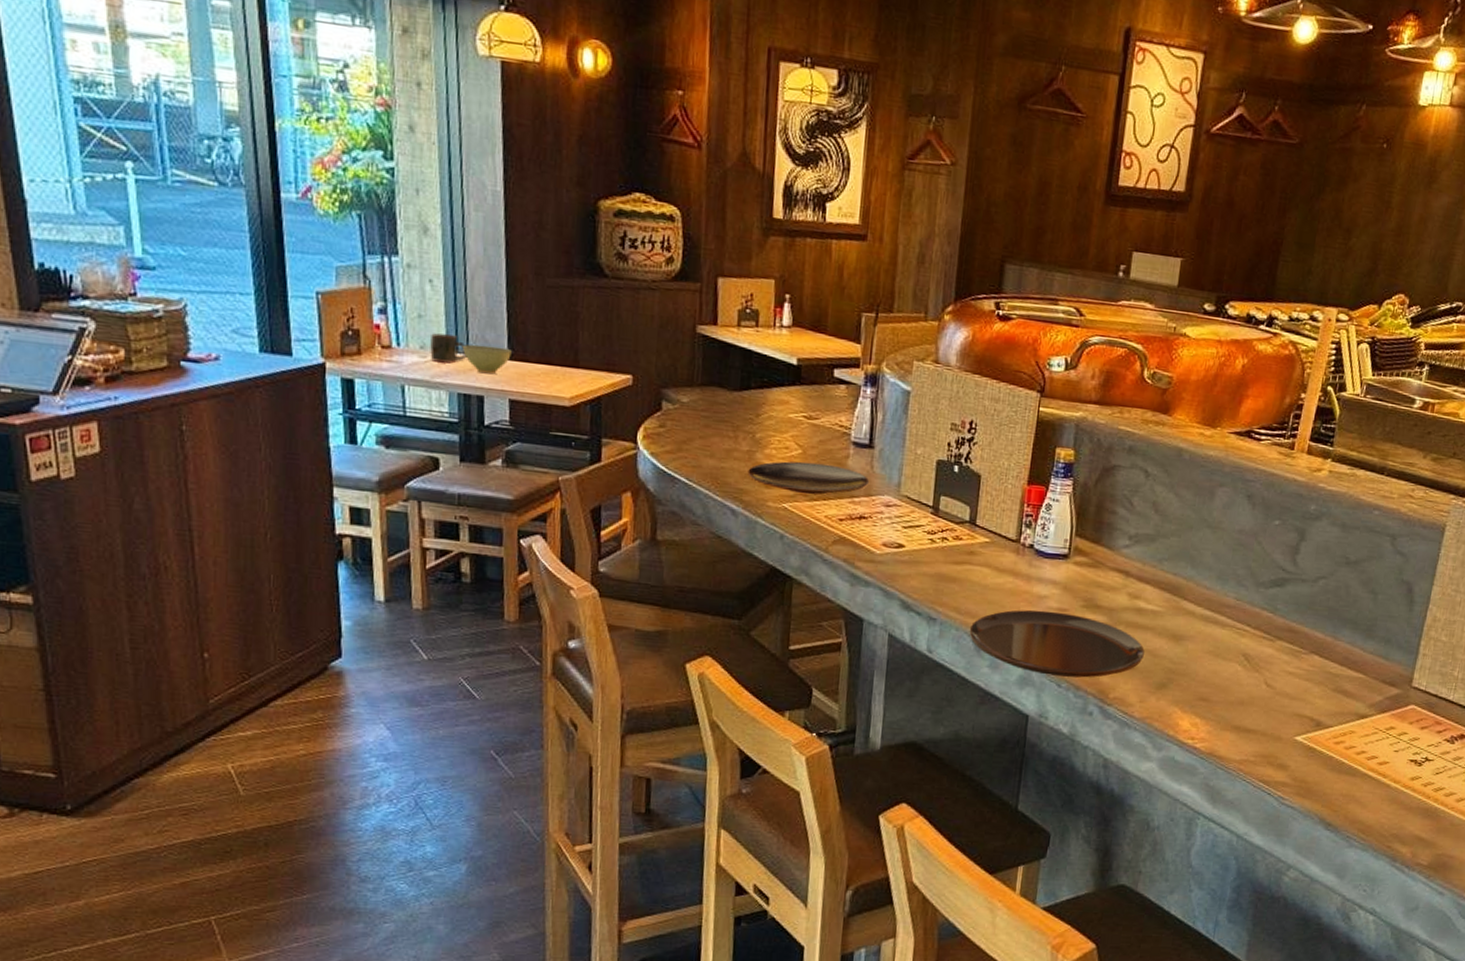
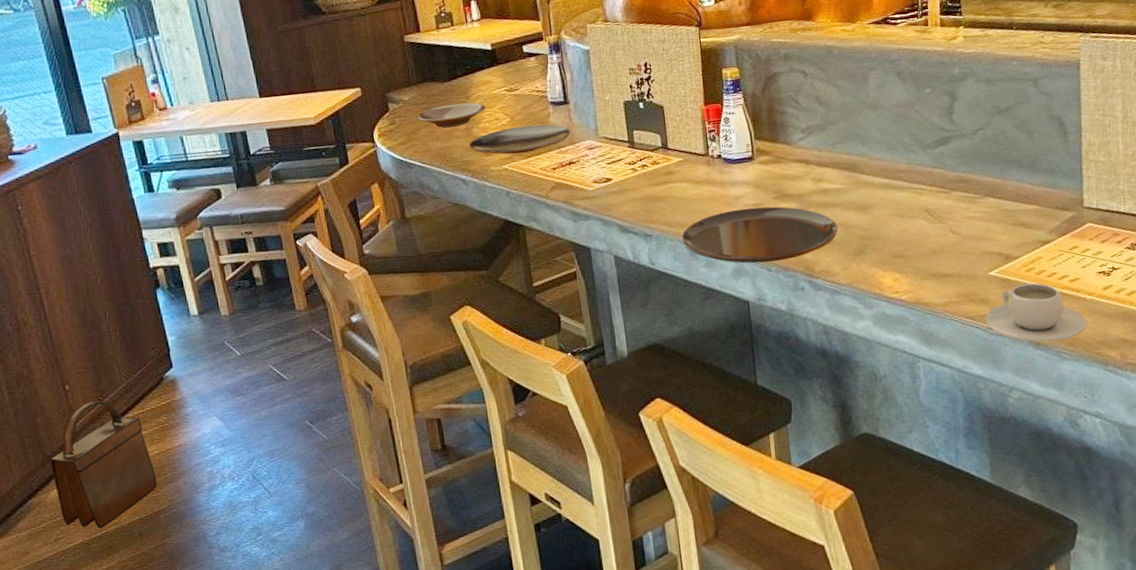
handbag: none [169,676,298,829] -> present [50,400,158,529]
mug: present [430,333,467,364] -> none [195,88,227,112]
bowl: present [461,344,512,375] -> none [221,88,262,114]
saucer: none [692,418,777,447] -> present [416,102,486,128]
teacup: none [1278,756,1386,825] -> present [984,283,1088,342]

